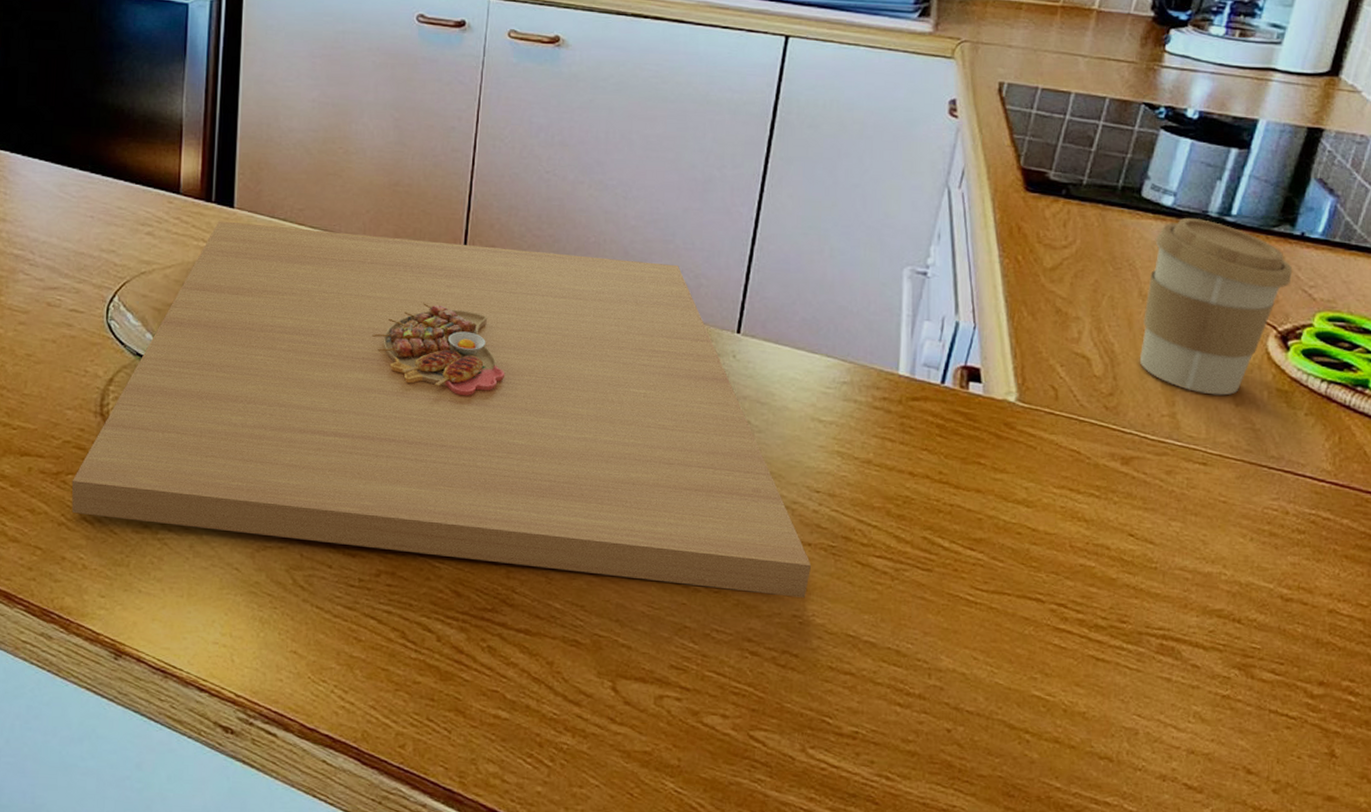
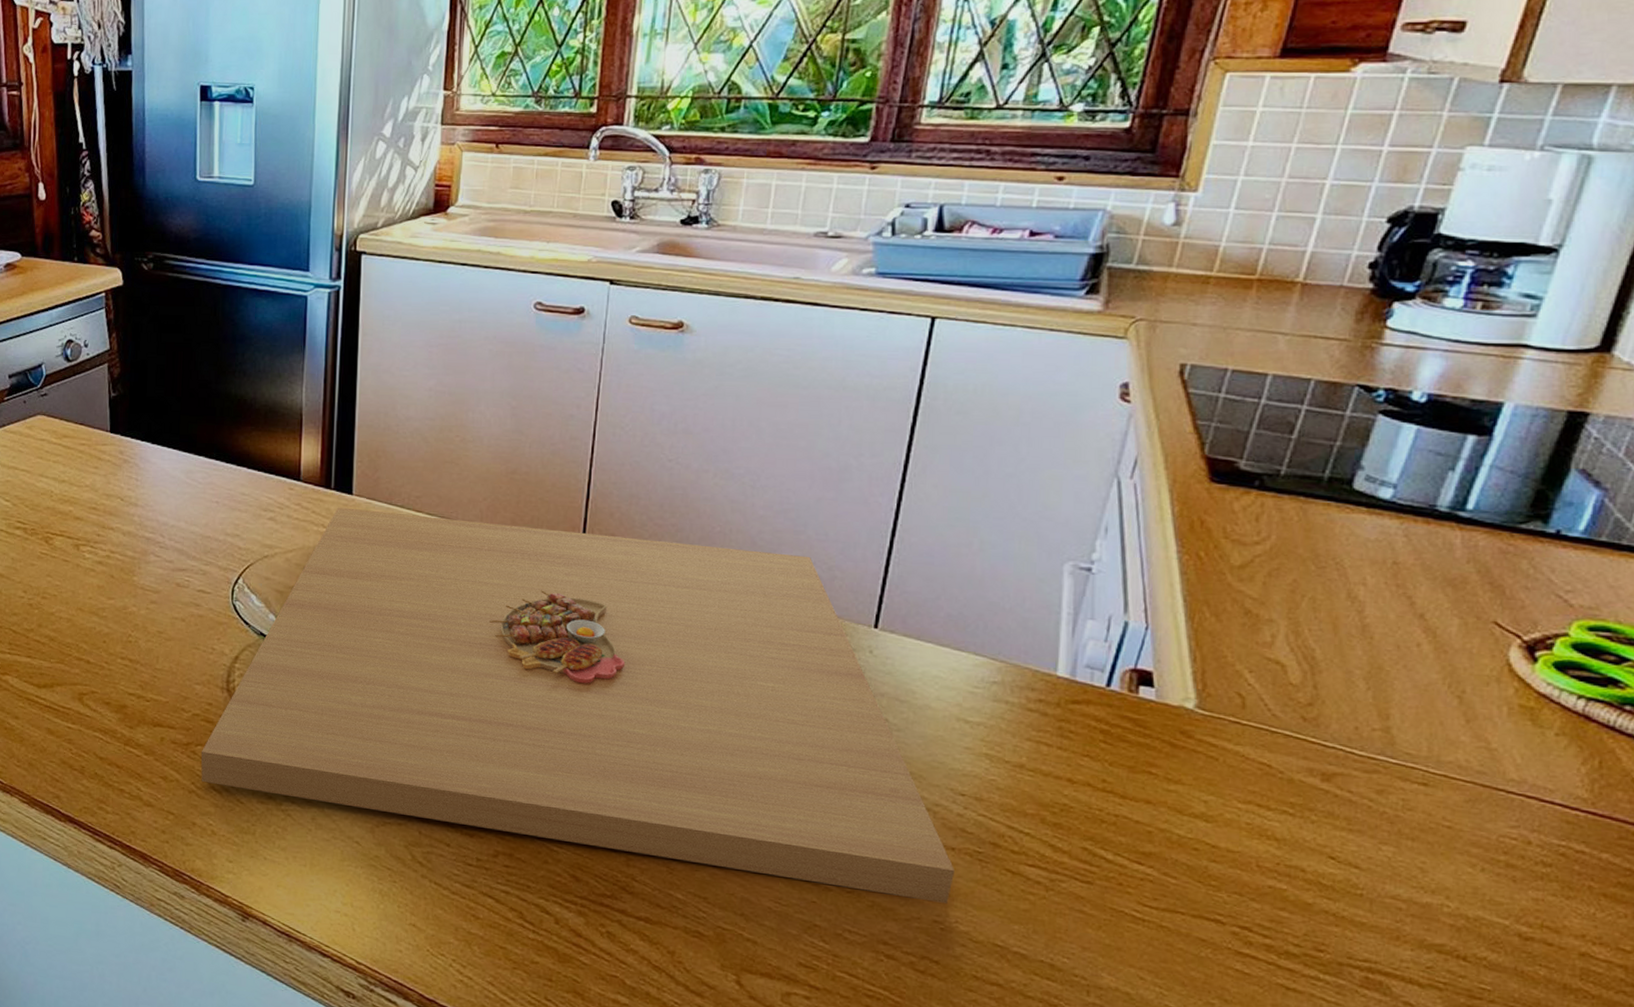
coffee cup: present [1139,217,1293,396] -> none [1346,512,1544,710]

